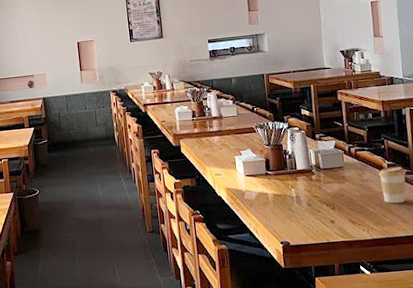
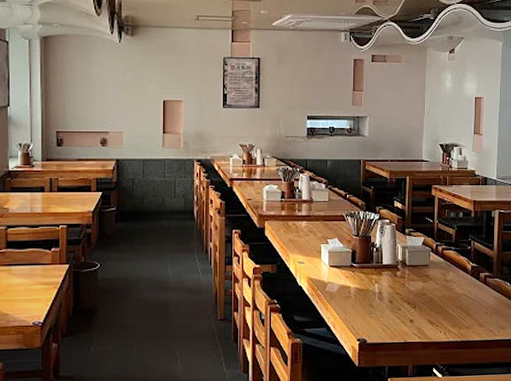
coffee cup: present [379,167,406,204] -> none [462,270,488,307]

